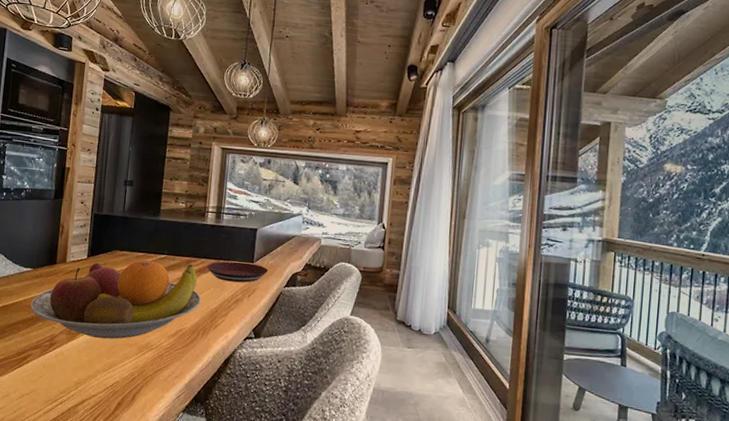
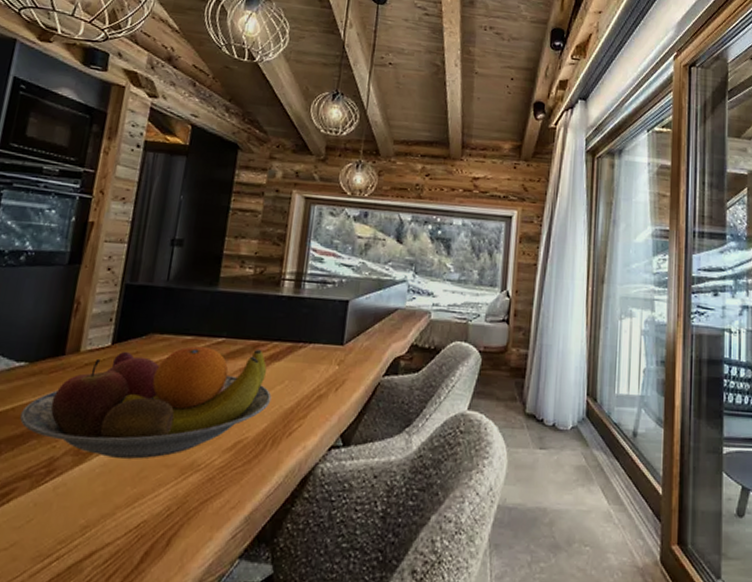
plate: present [207,261,268,283] -> none [280,344,362,372]

